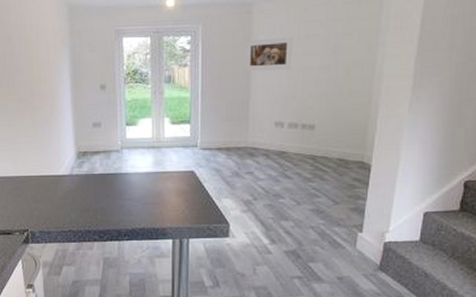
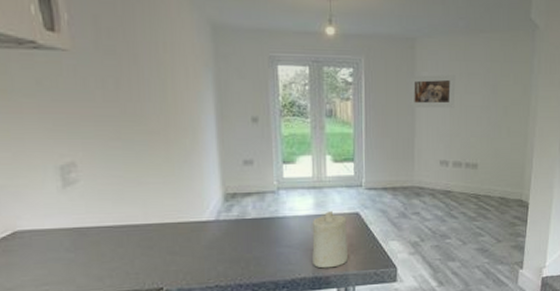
candle: none [150,169,183,221] -> present [311,211,348,269]

